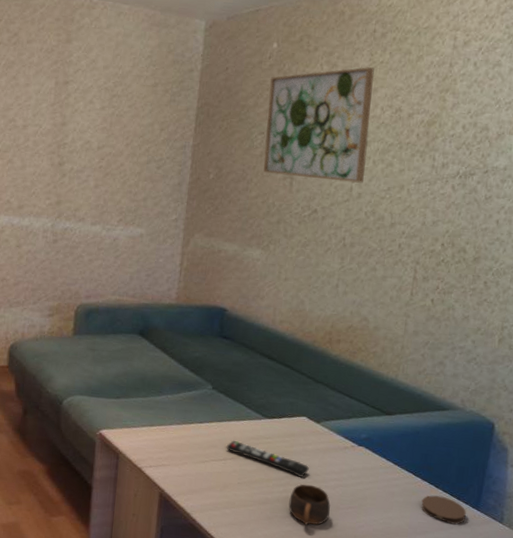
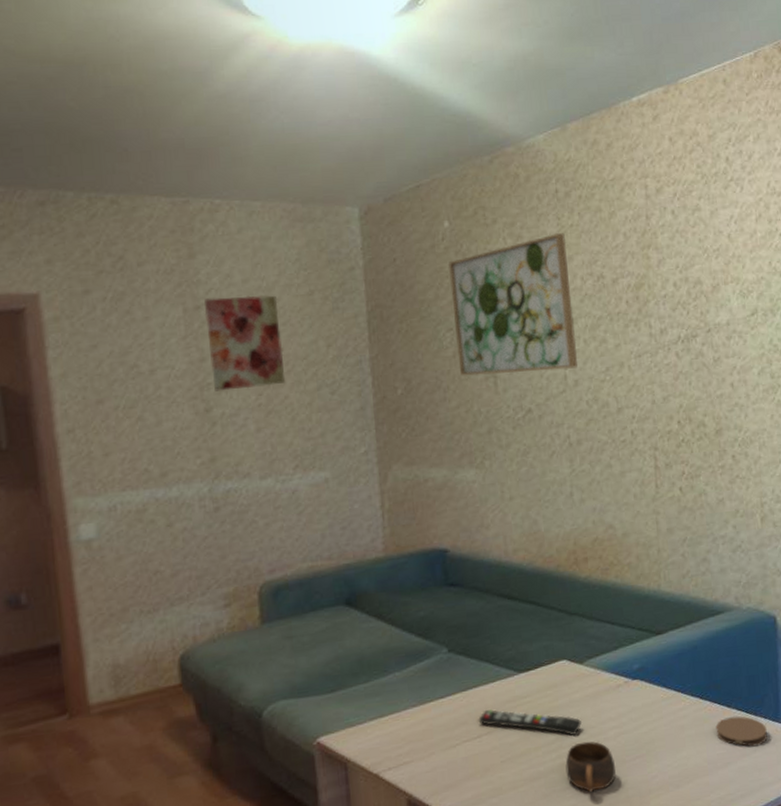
wall art: none [68,76,129,154] -> present [204,295,286,392]

